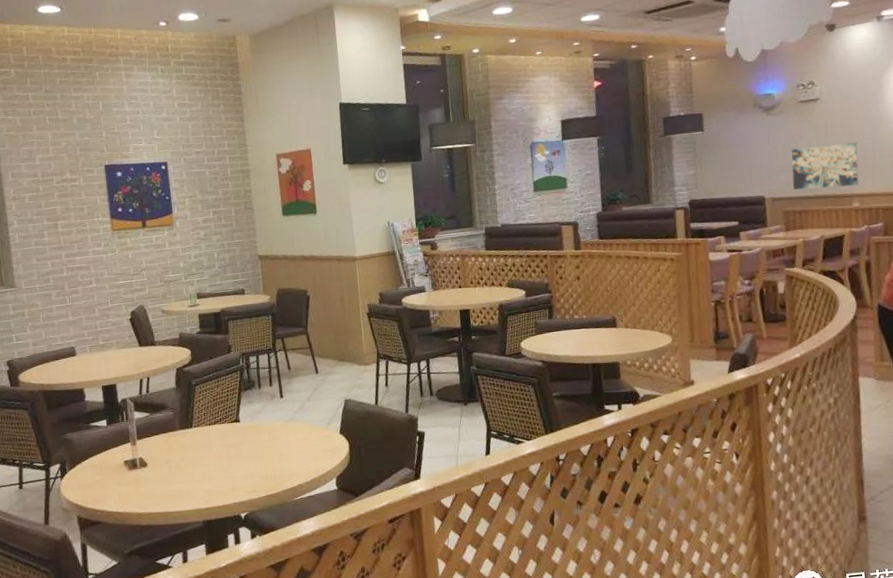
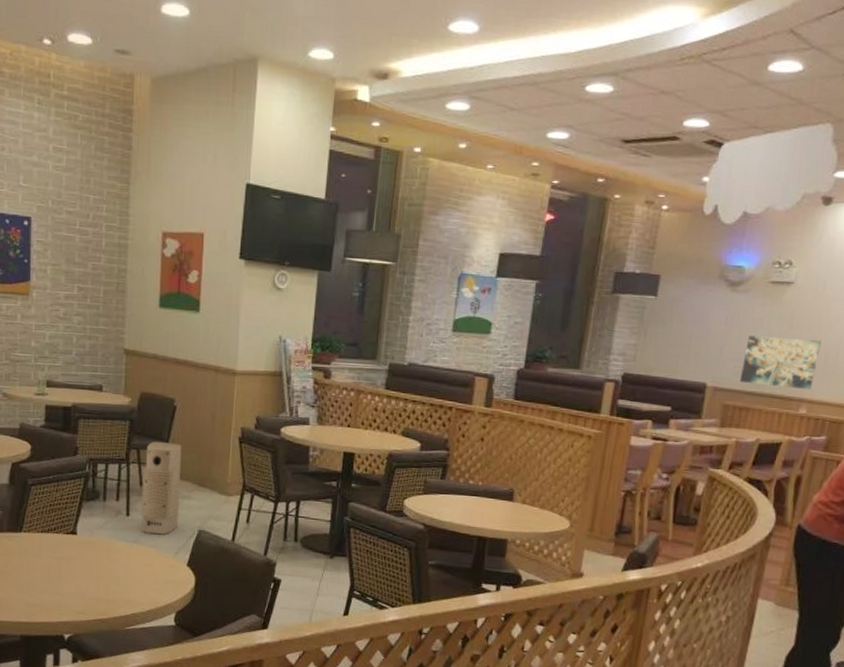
air purifier: none [289,327,327,410] -> present [141,441,182,535]

